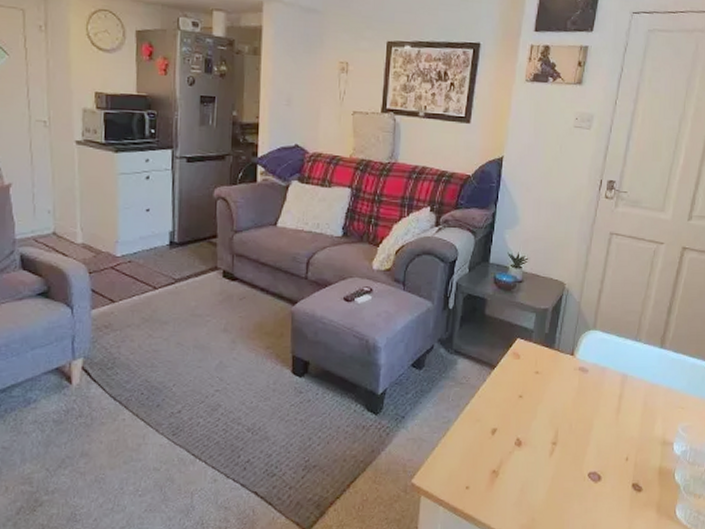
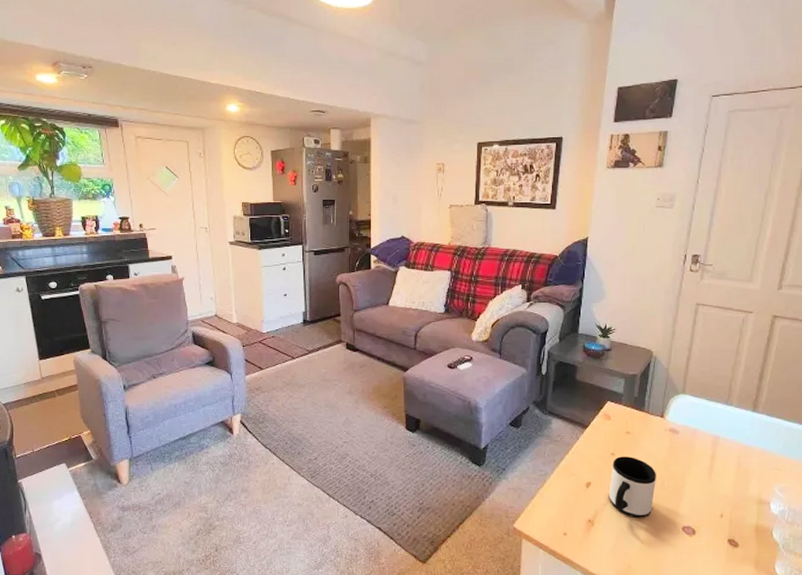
mug: none [515,399,564,466] -> present [608,456,656,518]

